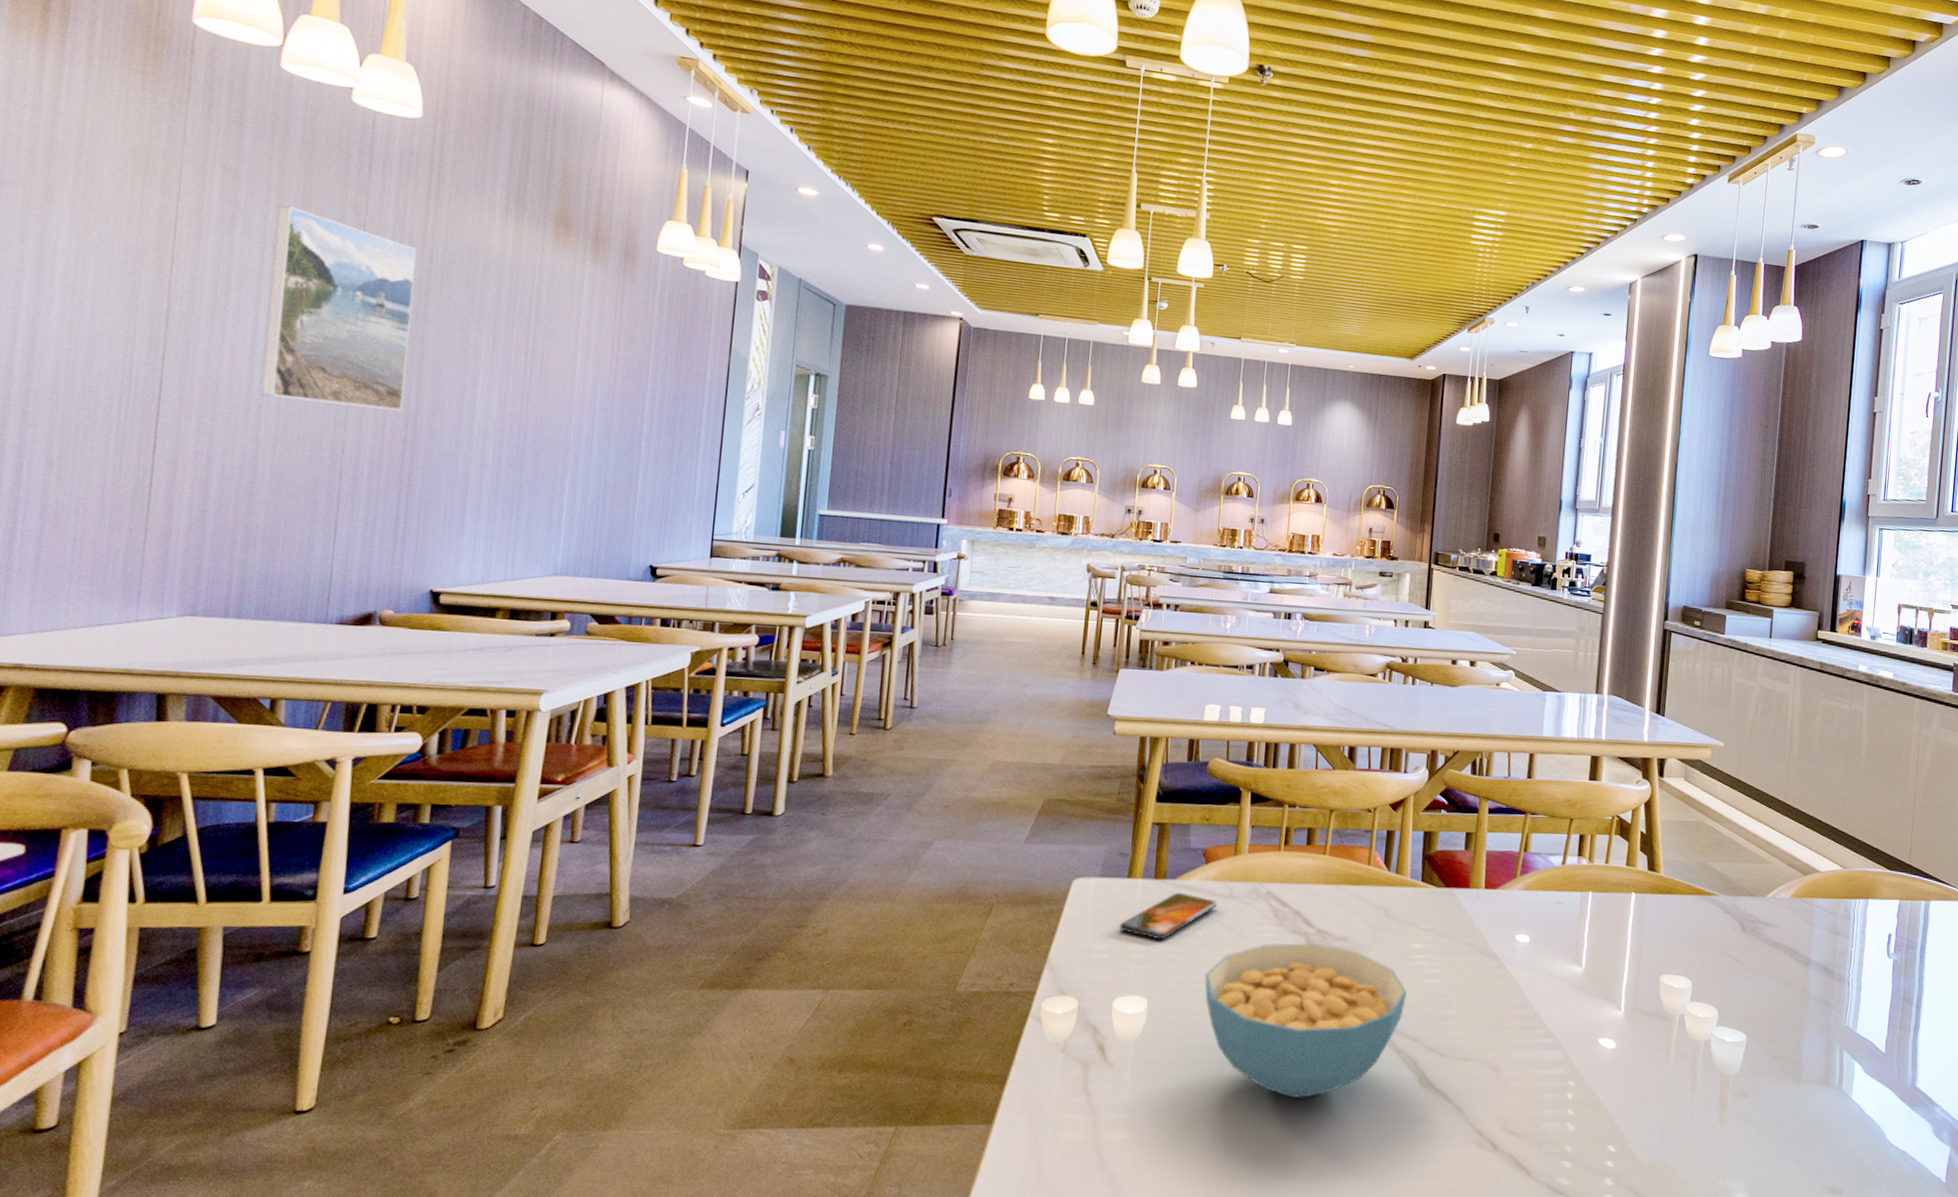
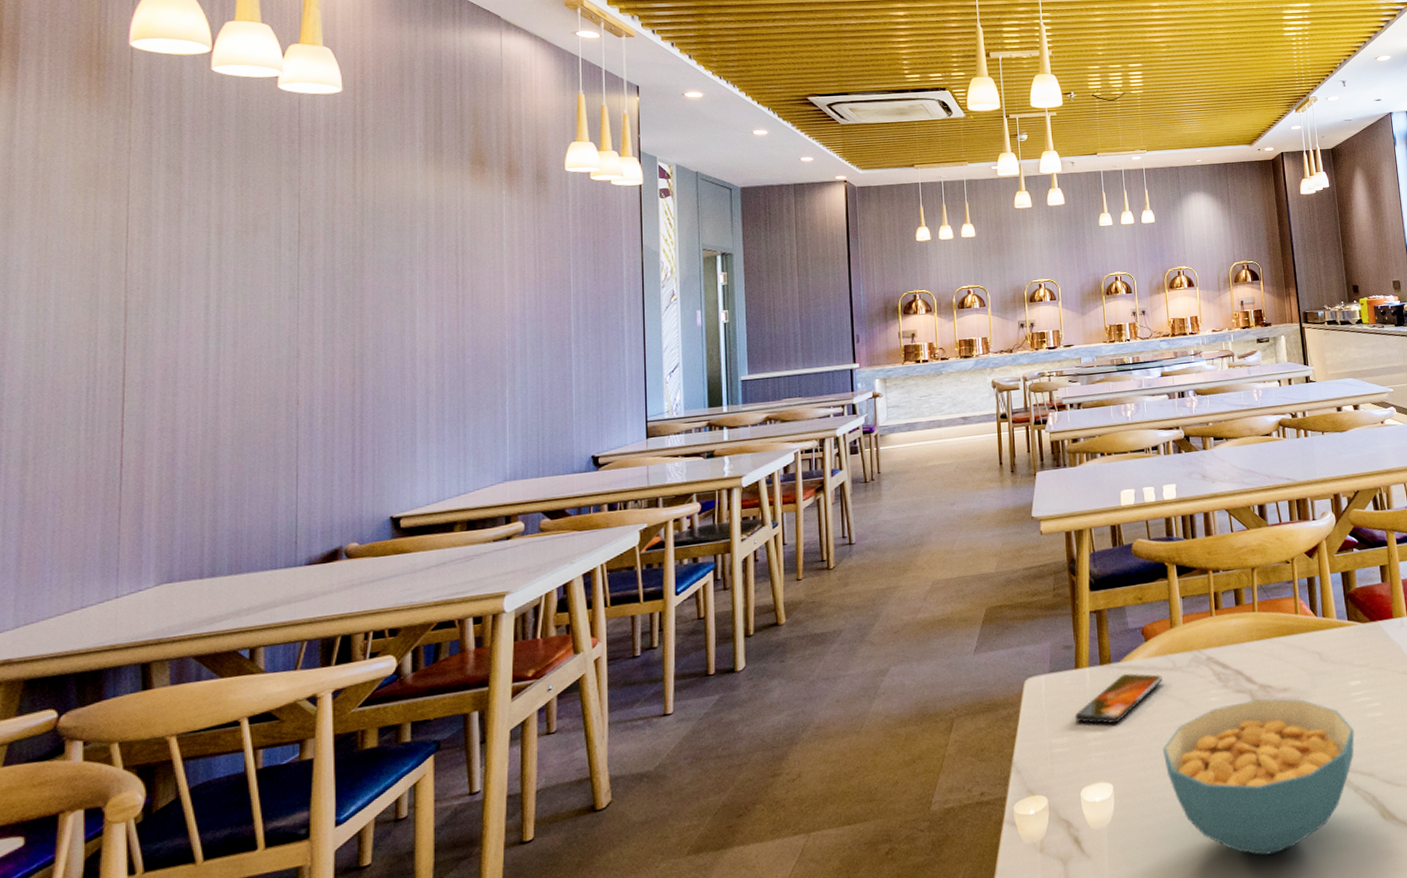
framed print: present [260,204,418,411] -> none [216,189,349,365]

